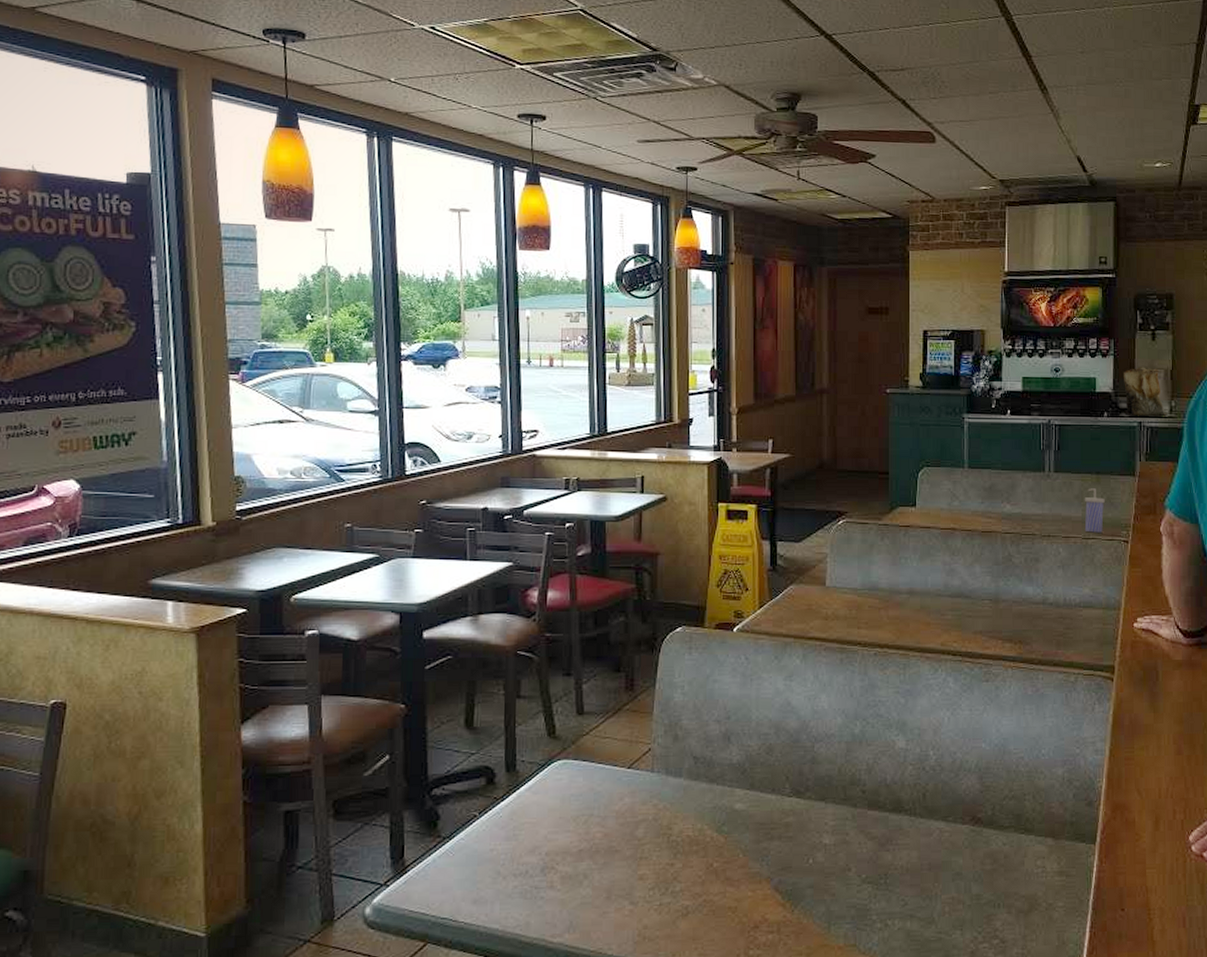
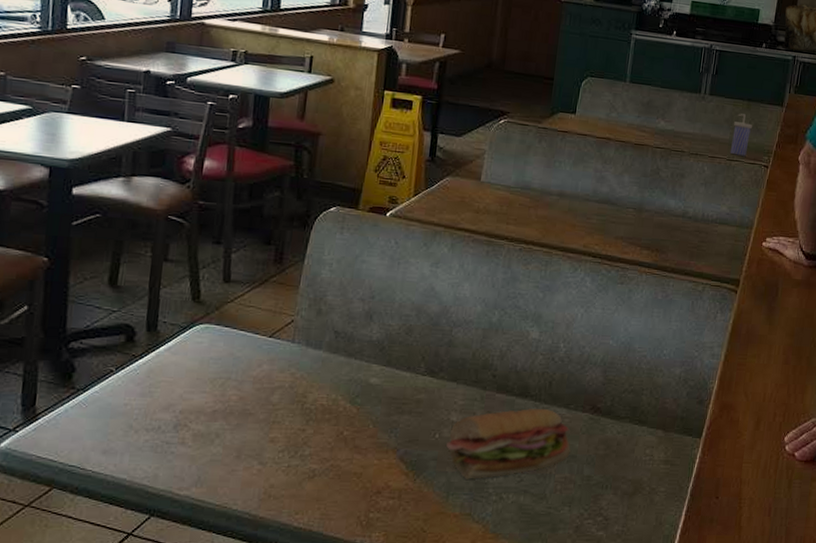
sandwich: none [822,823,955,907] -> present [446,408,571,480]

